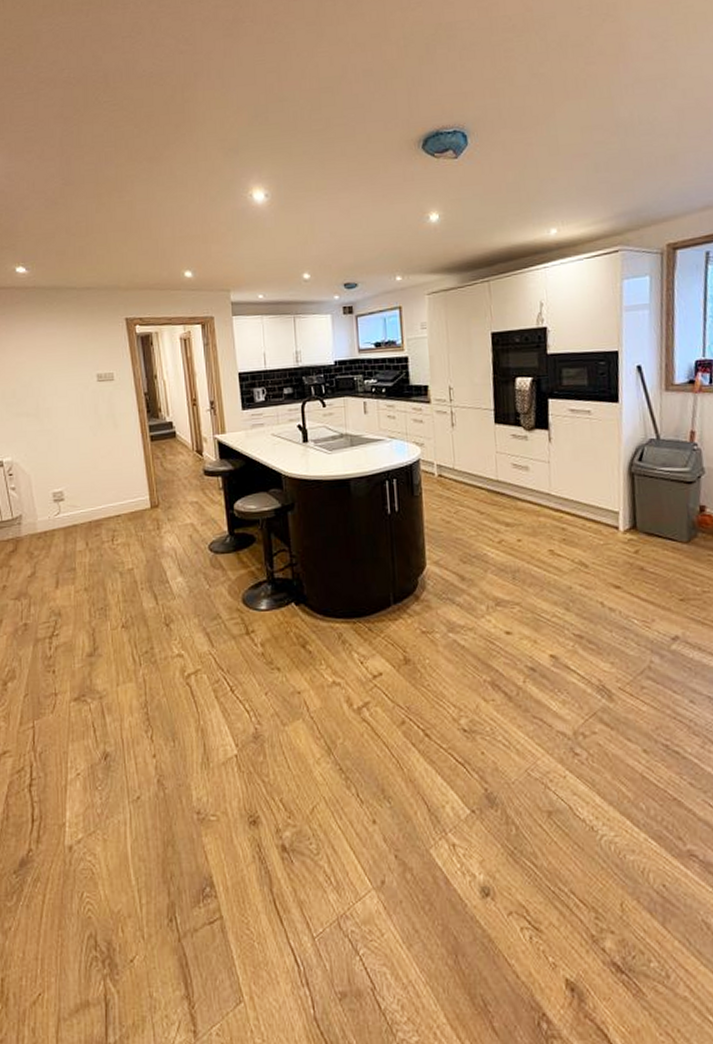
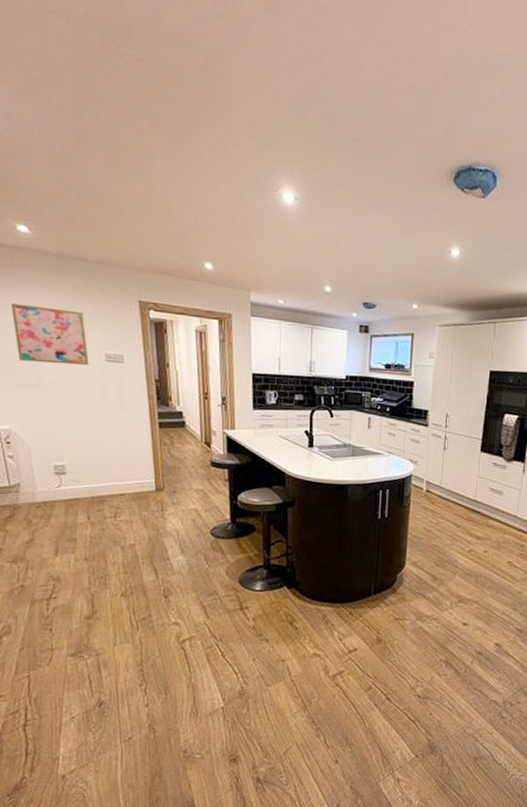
wall art: none [12,337,82,393] -> present [11,303,89,366]

